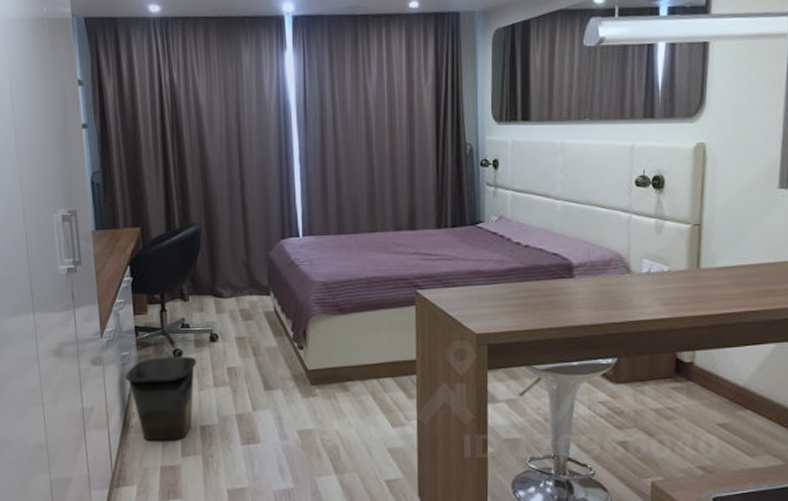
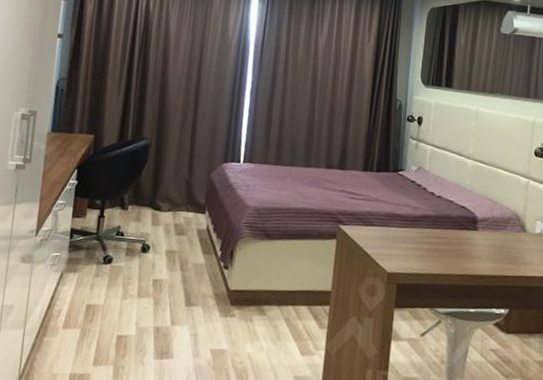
waste bin: present [125,356,197,441] -> none [51,261,125,348]

